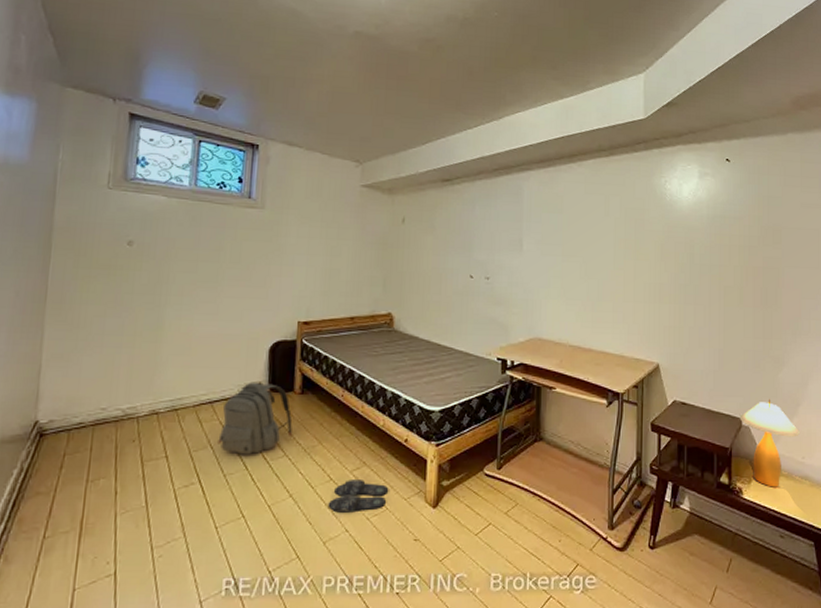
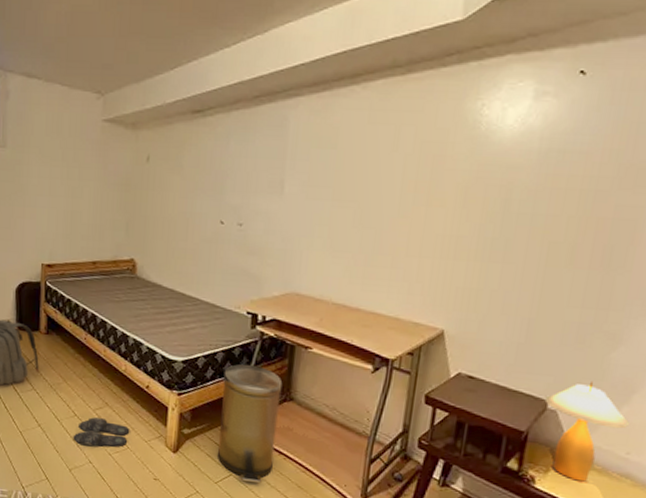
pedal bin: none [477,408,532,530] -> present [218,363,283,484]

